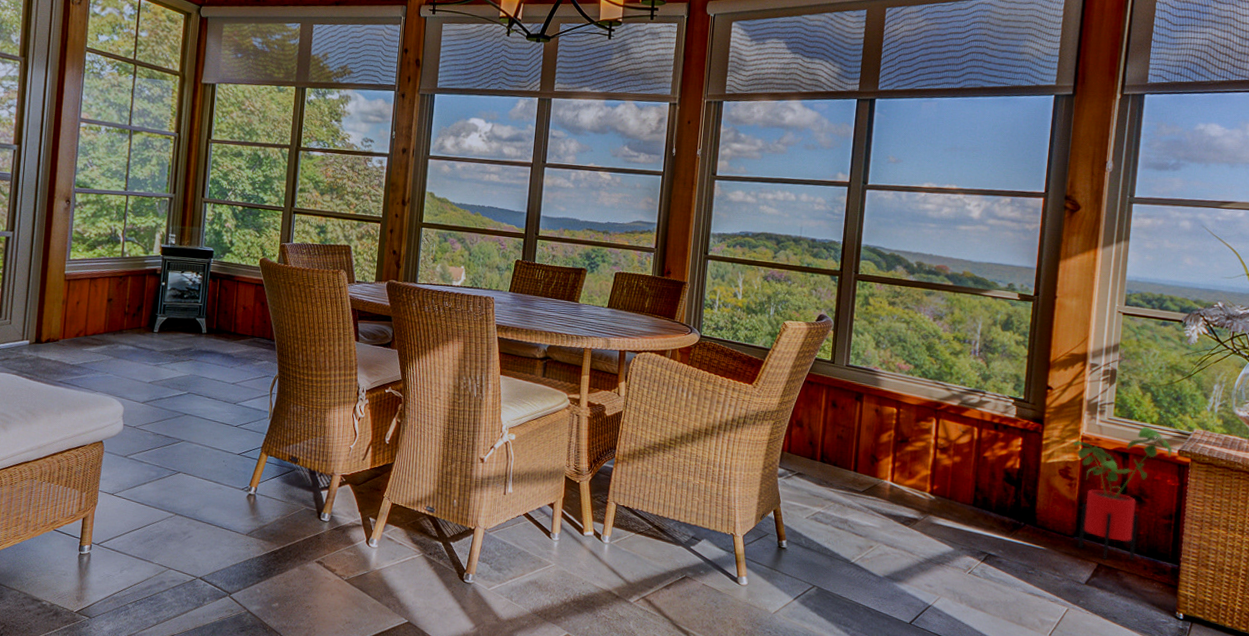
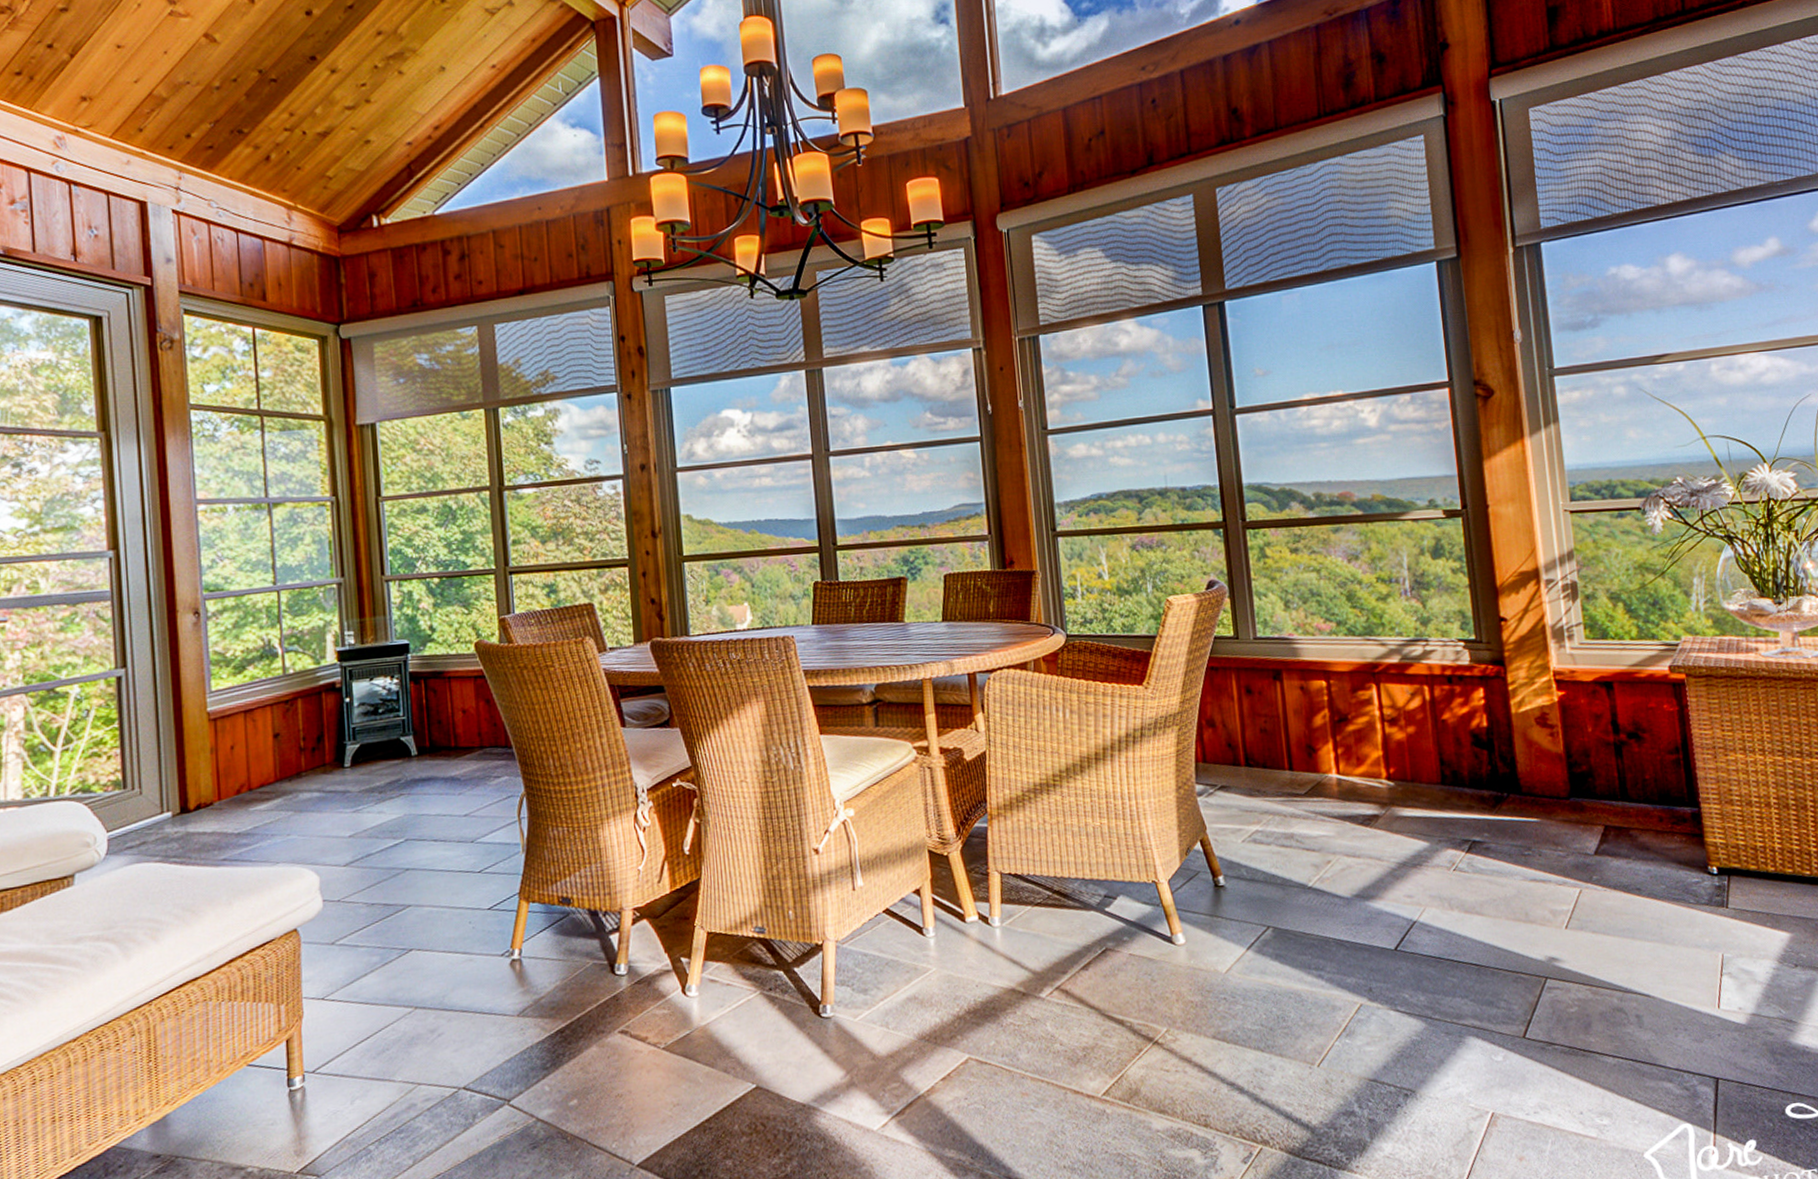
house plant: present [1073,427,1176,561] -> none [1544,645,1665,820]

